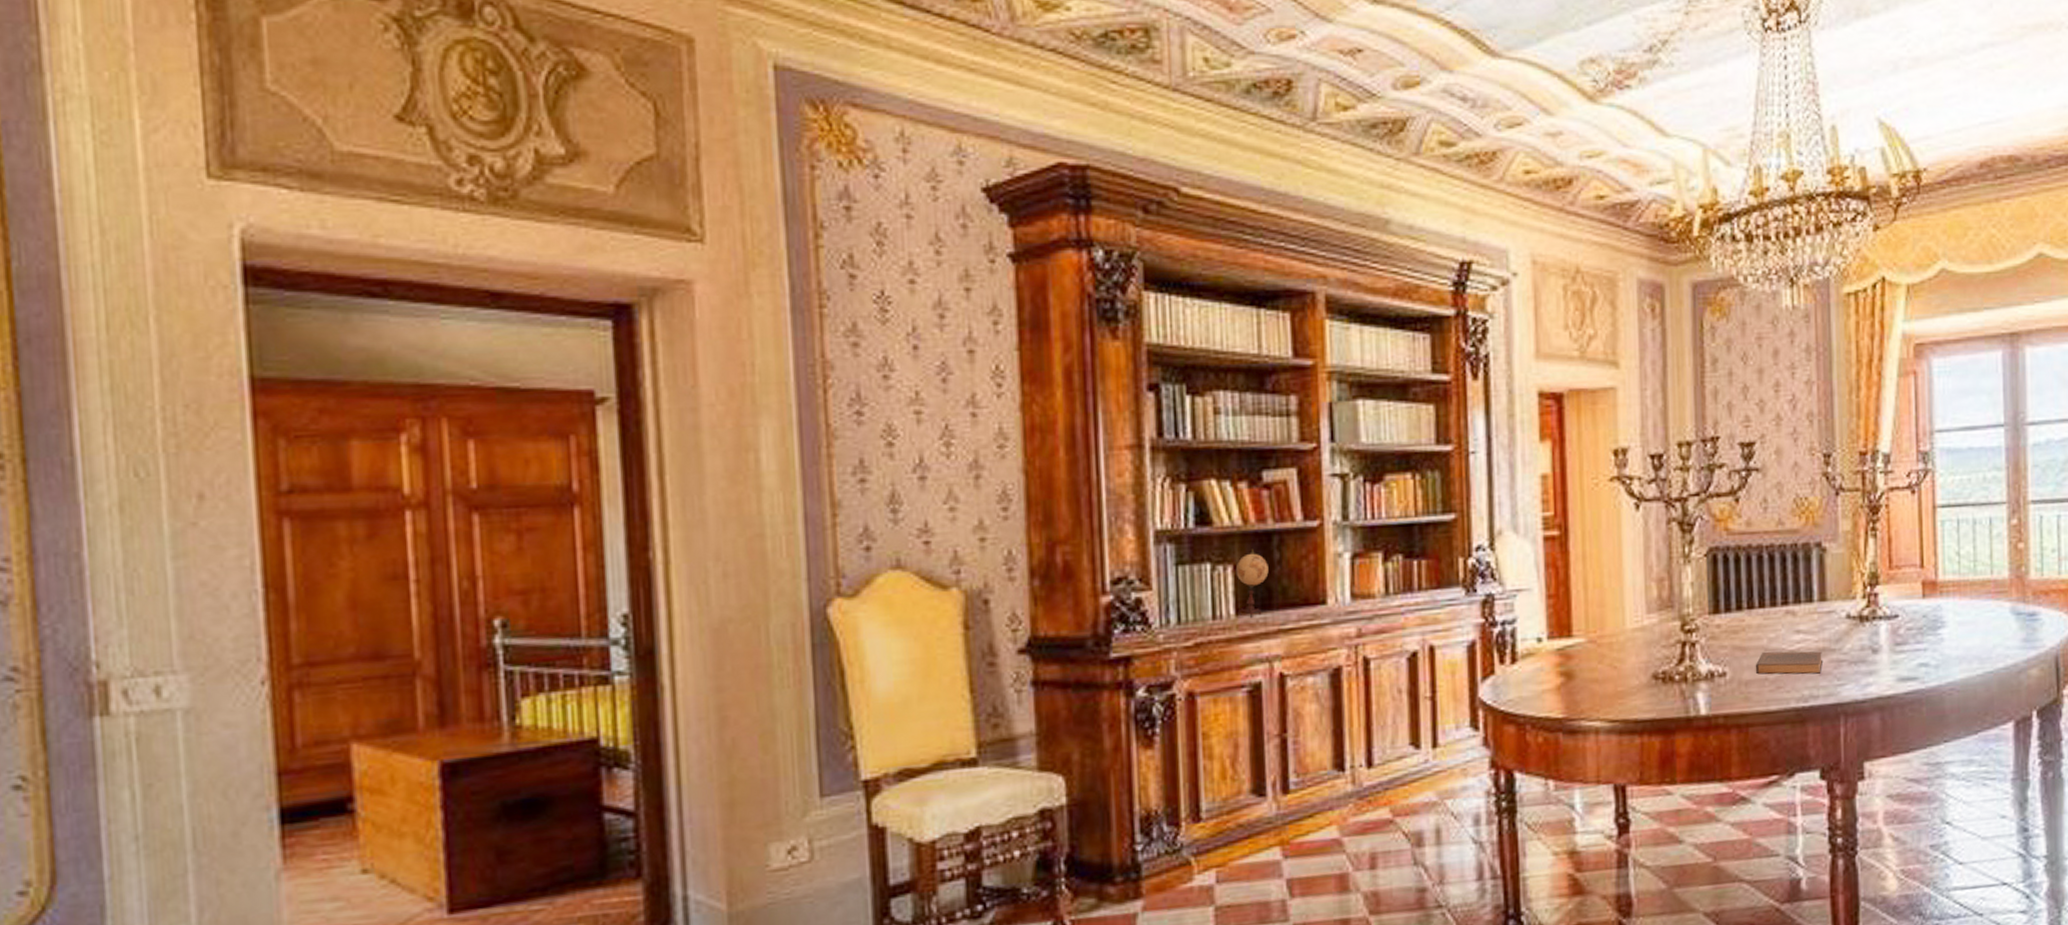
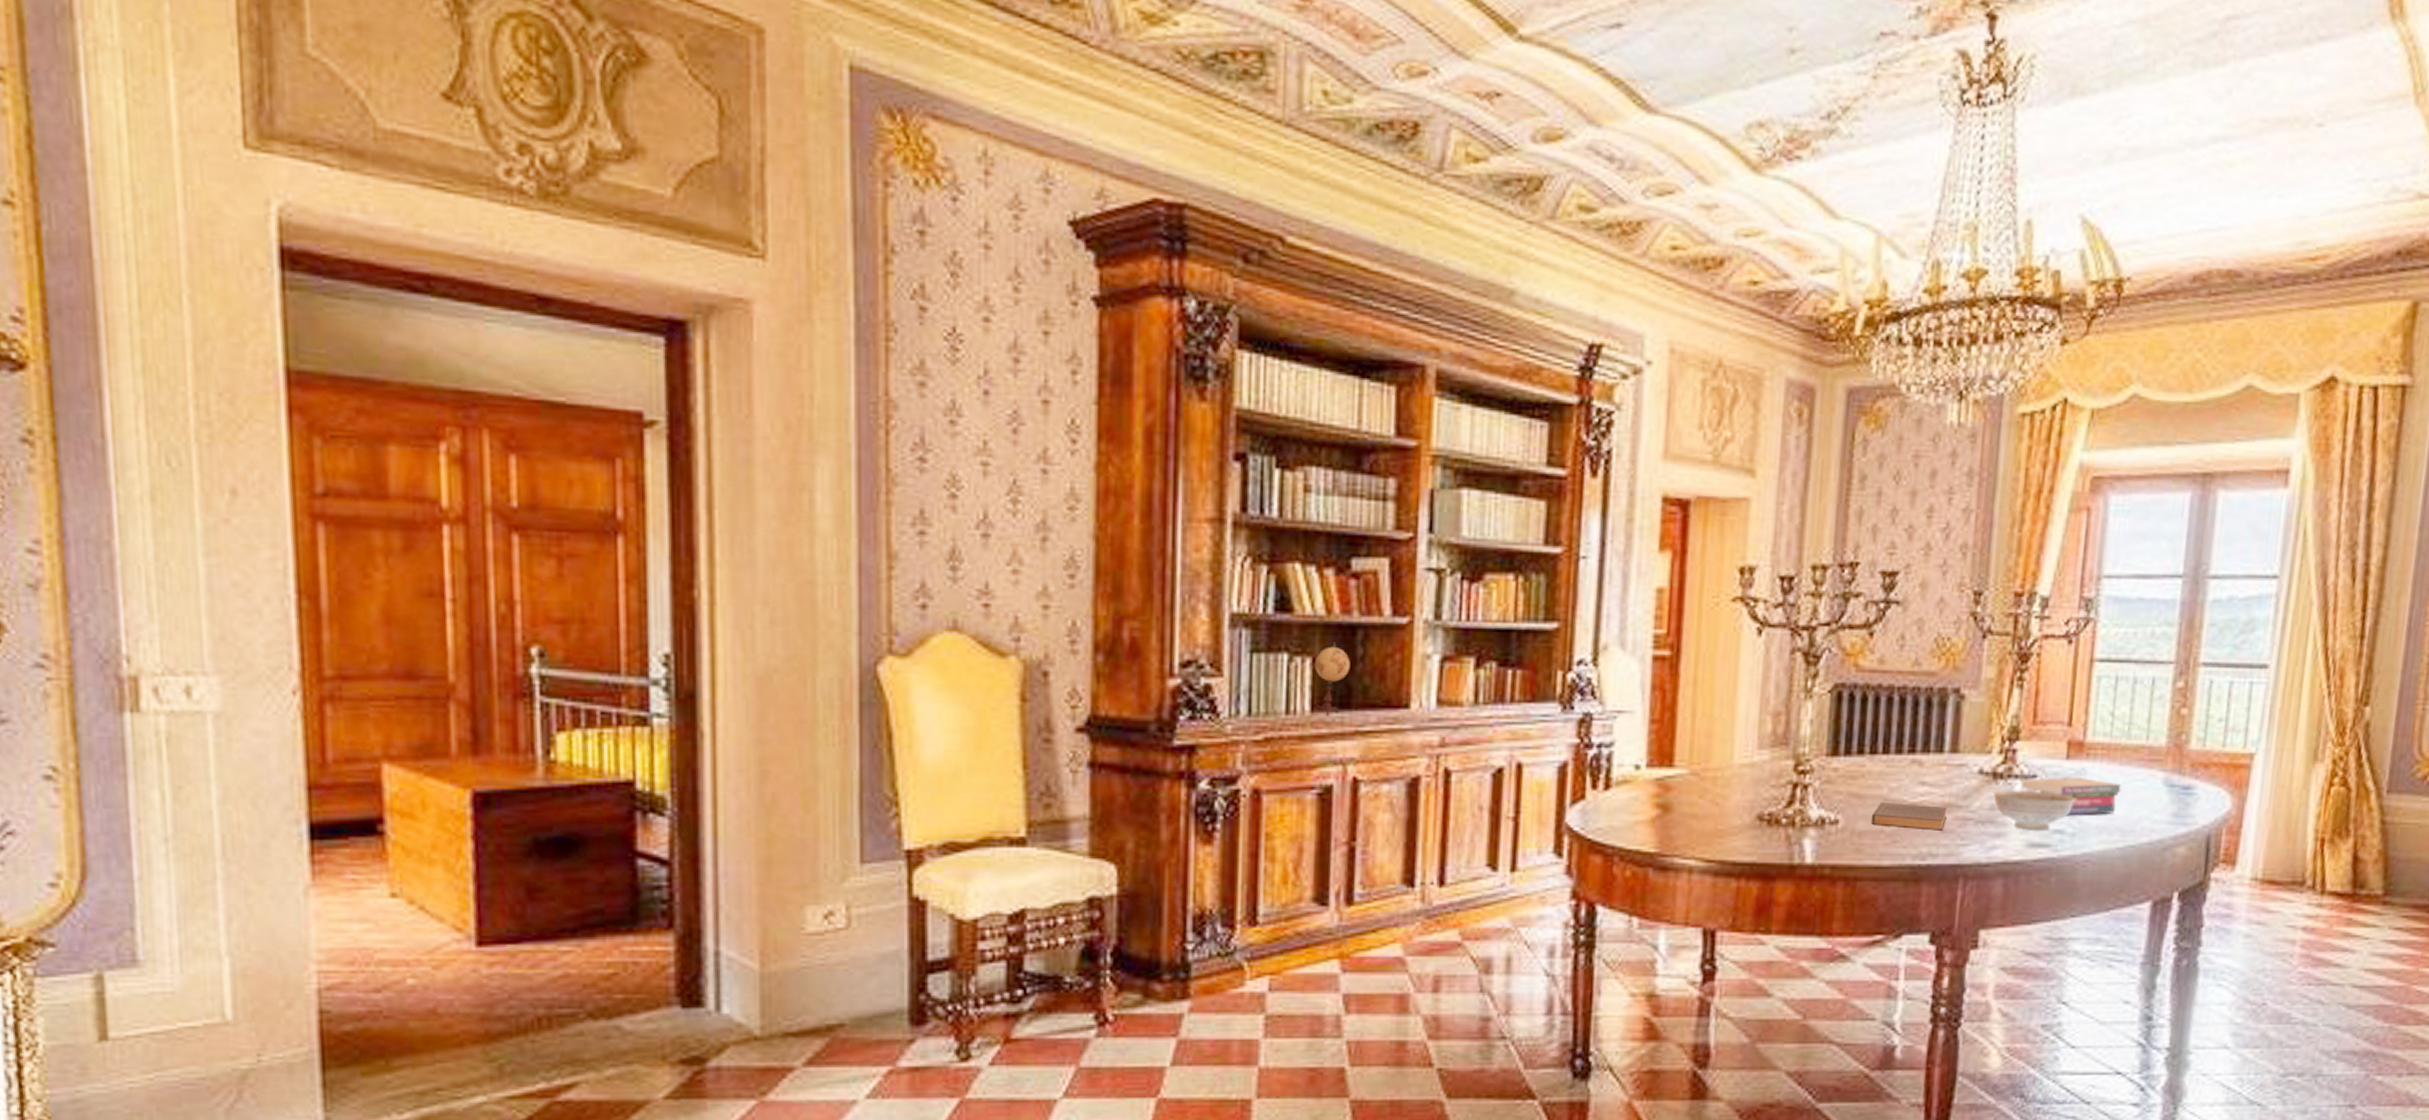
decorative bowl: none [1861,629,1935,666] -> present [1993,790,2076,830]
books: none [1885,613,1974,650] -> present [2021,777,2122,816]

